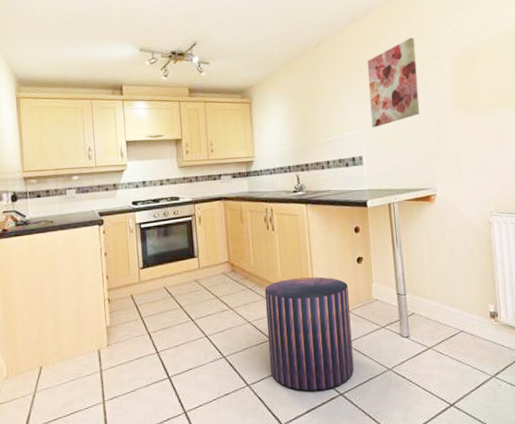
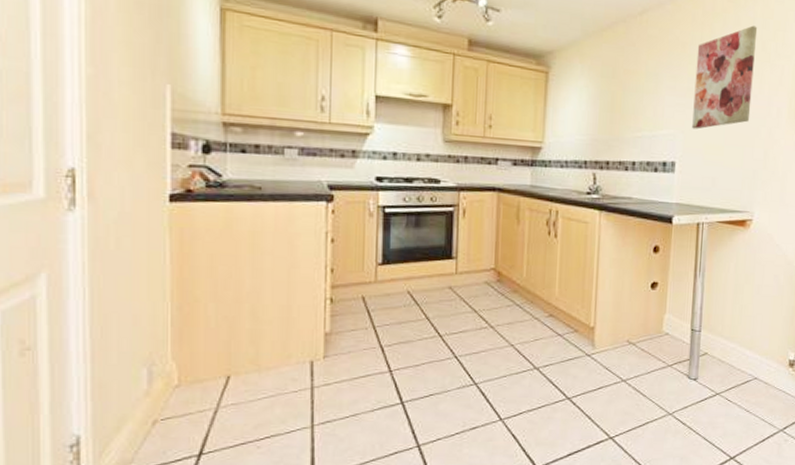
stool: present [264,276,355,391] -> none [530,297,636,432]

